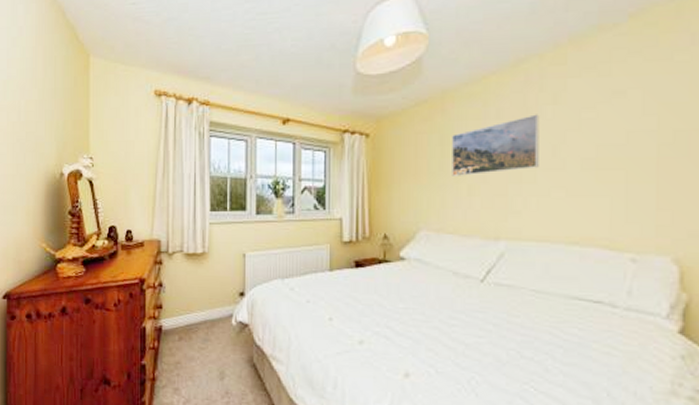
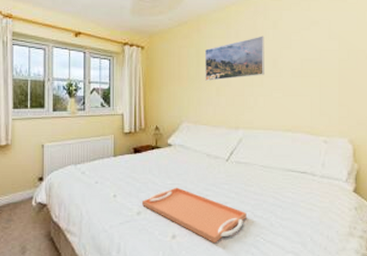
serving tray: none [366,312,510,389] -> present [142,187,247,244]

